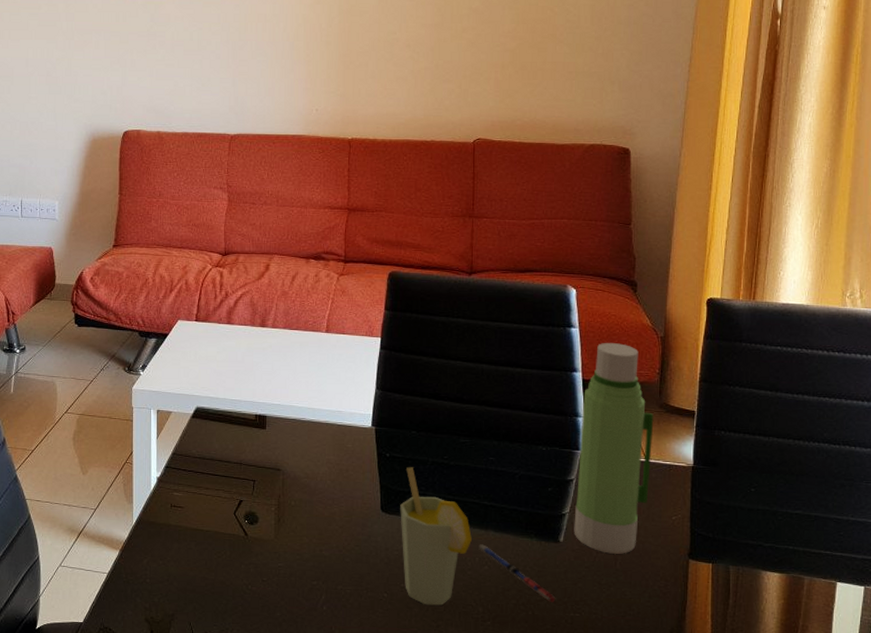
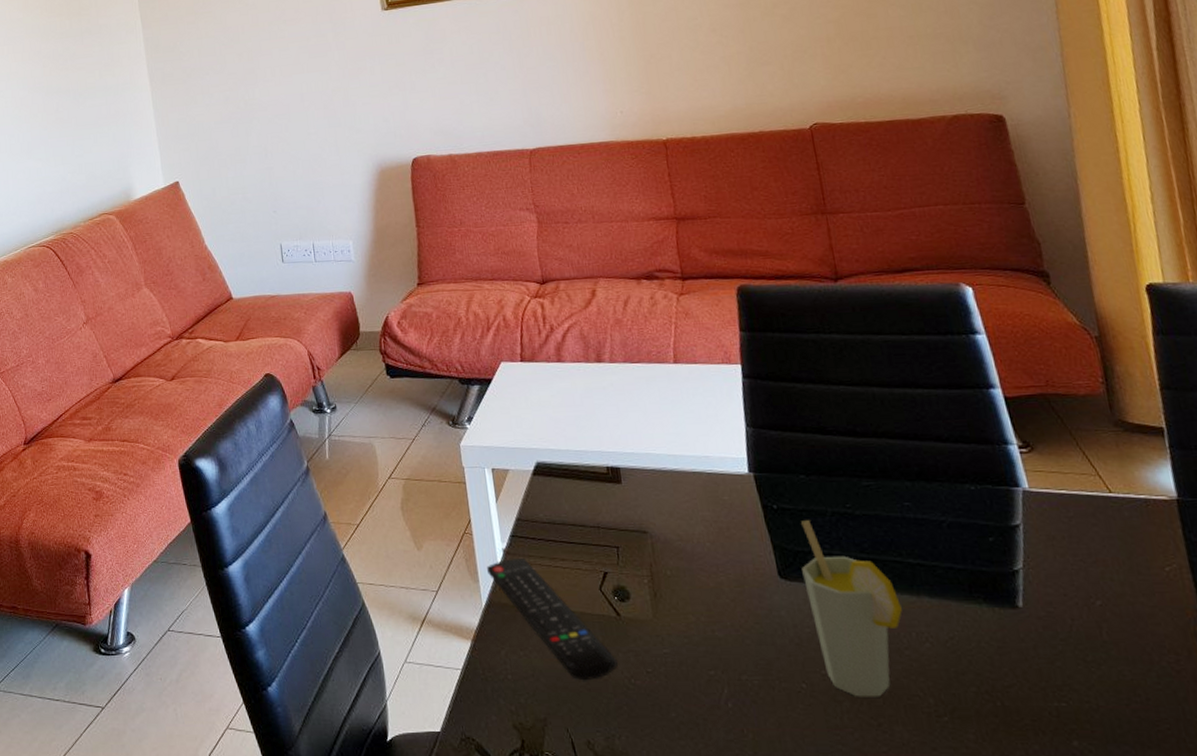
remote control: none [141,486,239,586] -> present [487,558,618,681]
pen: present [478,544,556,602] -> none [912,615,1030,688]
water bottle: present [574,342,654,554] -> none [1009,348,1126,620]

